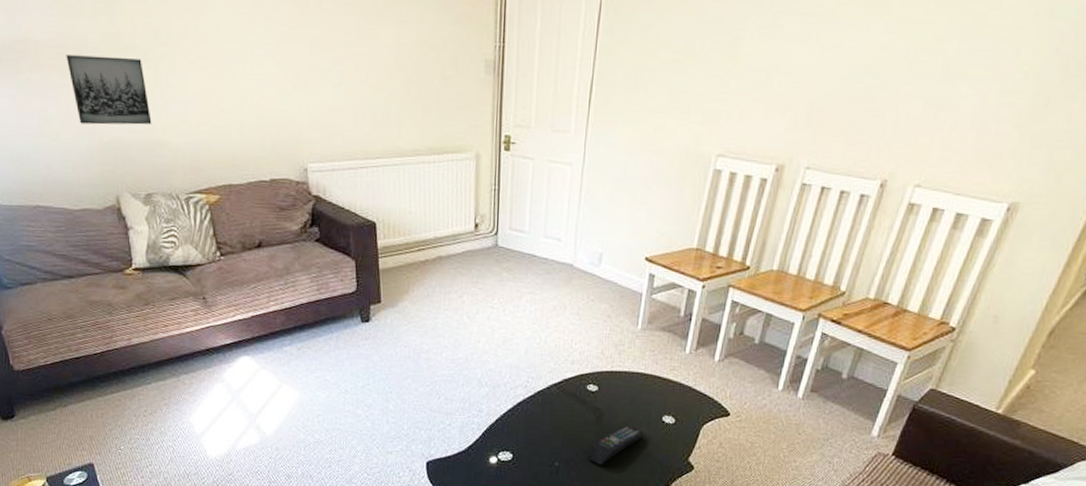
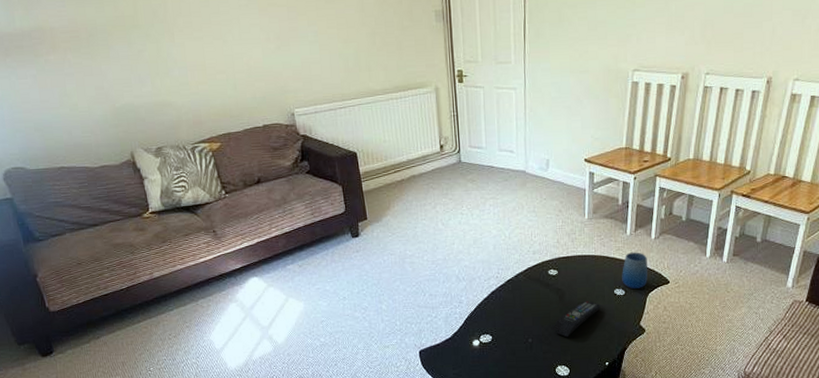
wall art: present [66,55,152,125] -> none [78,35,157,94]
cup: none [673,374,707,418] -> present [622,252,648,289]

